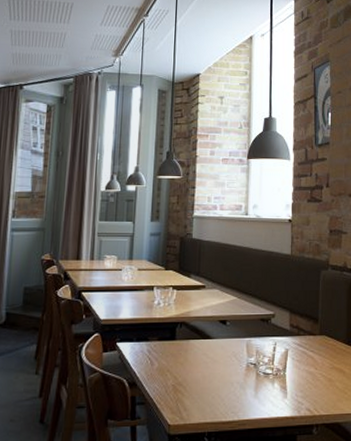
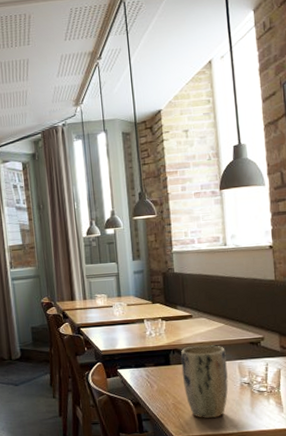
plant pot: none [186,319,235,404] -> present [180,345,228,419]

